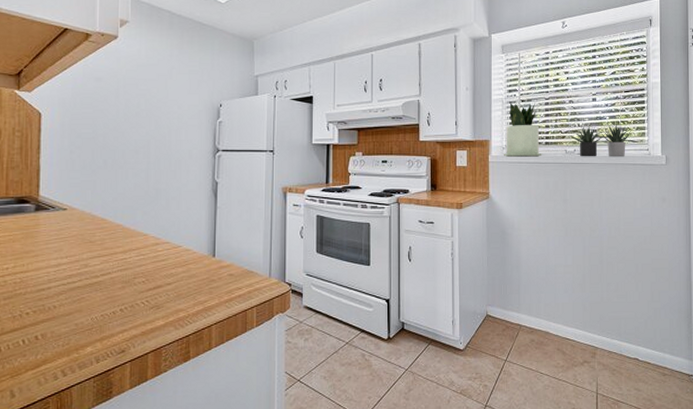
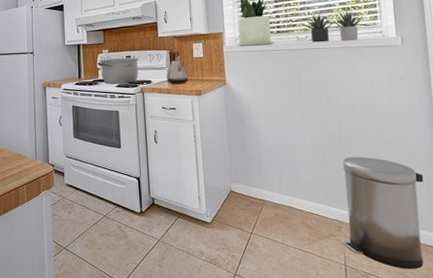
cooking pot: none [348,163,398,192] -> present [97,58,140,84]
kettle: none [425,156,451,196] -> present [166,49,189,85]
pedal bin: none [596,279,677,395] -> present [342,156,424,269]

